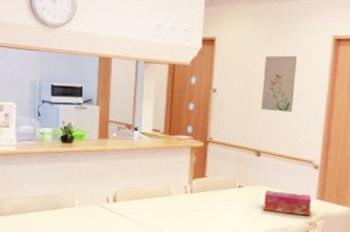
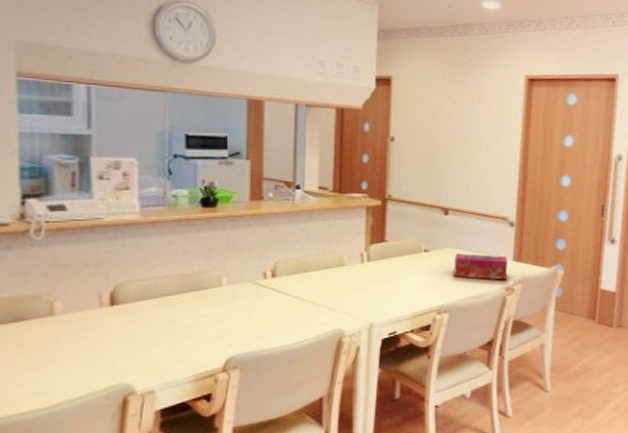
wall art: present [261,55,298,112] -> none [448,97,487,163]

